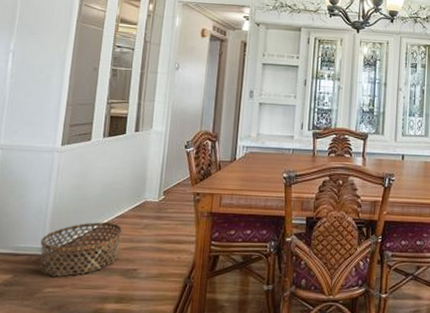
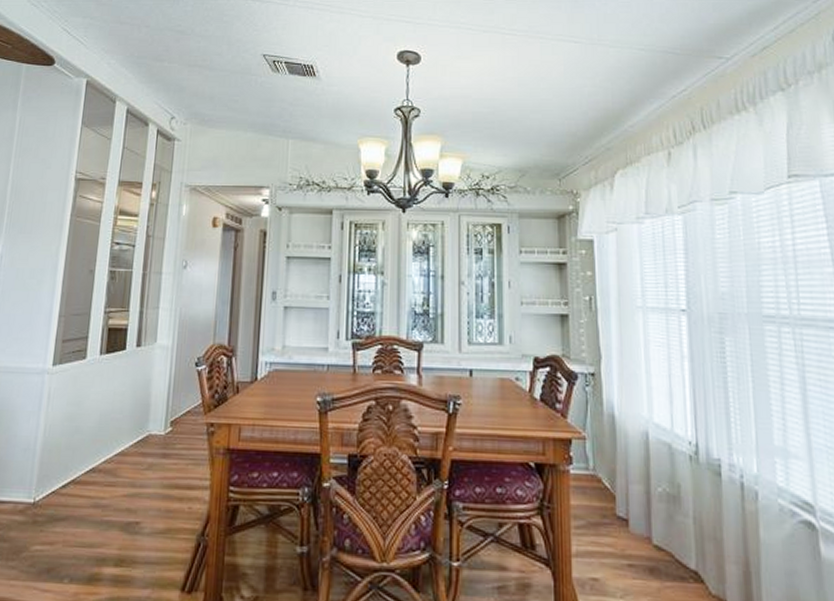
basket: present [40,222,123,277] -> none [27,461,123,531]

